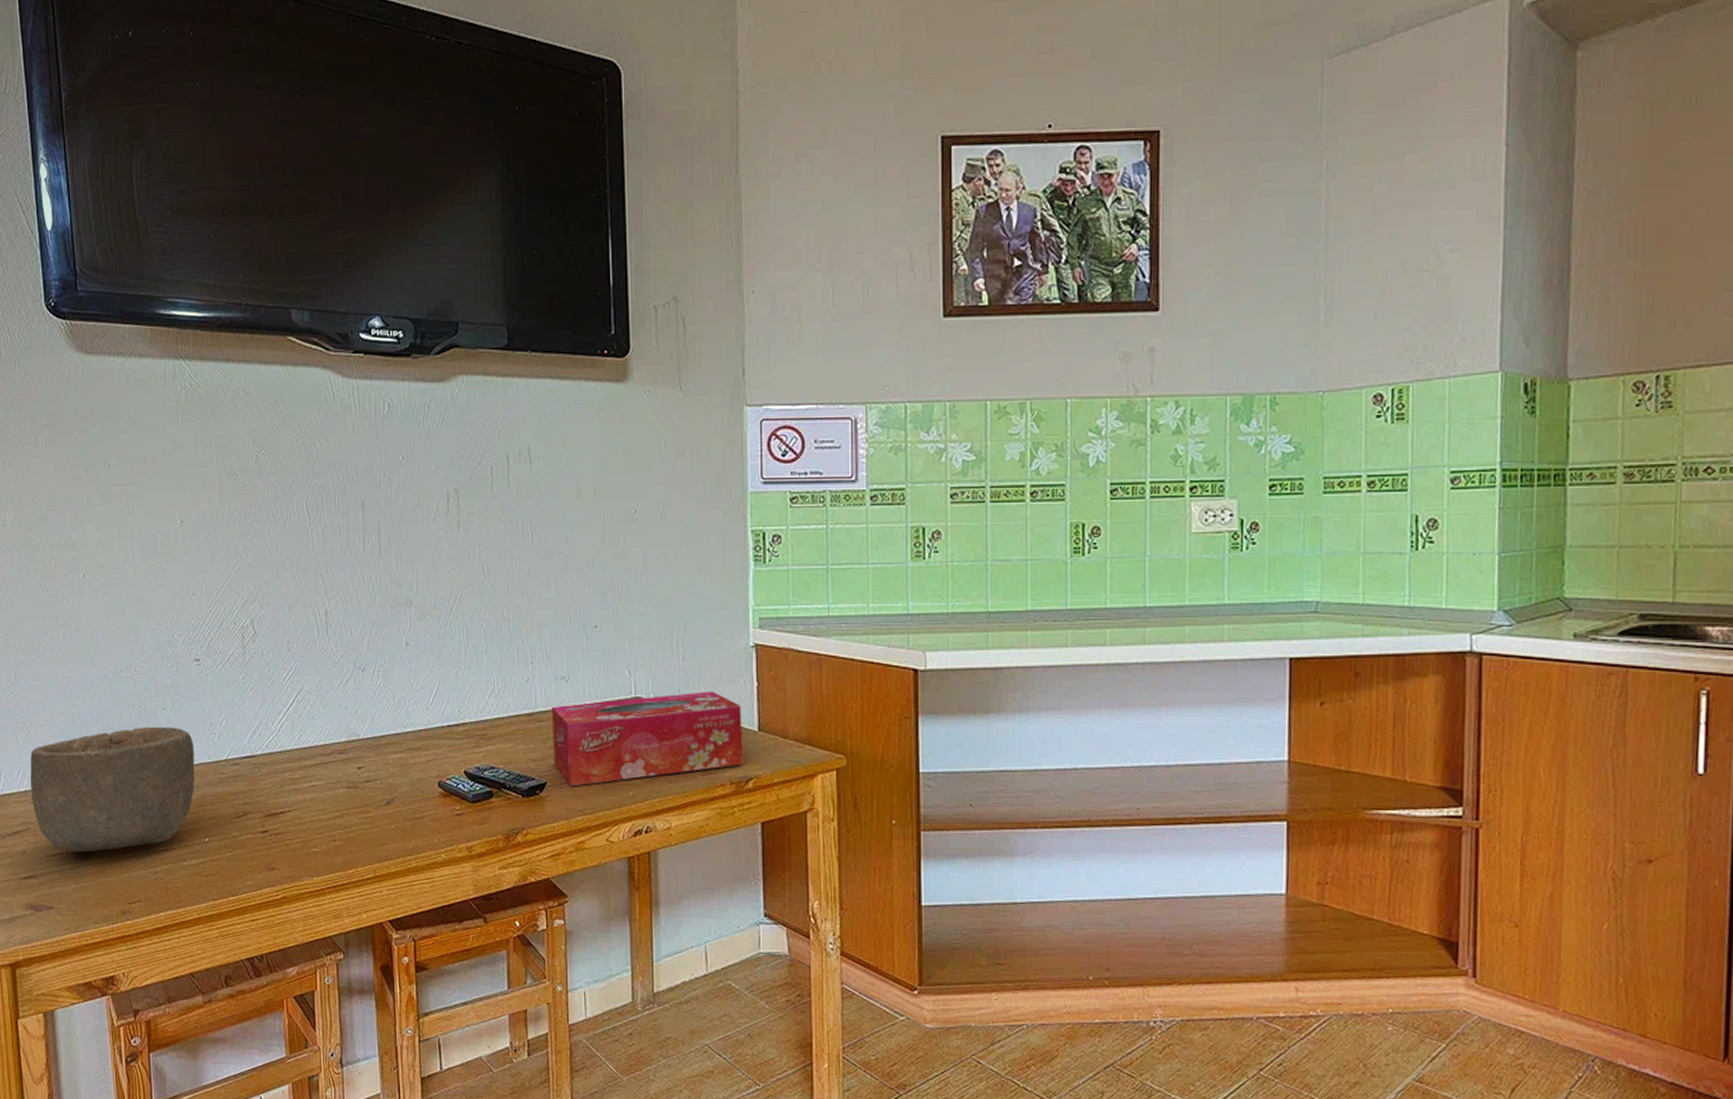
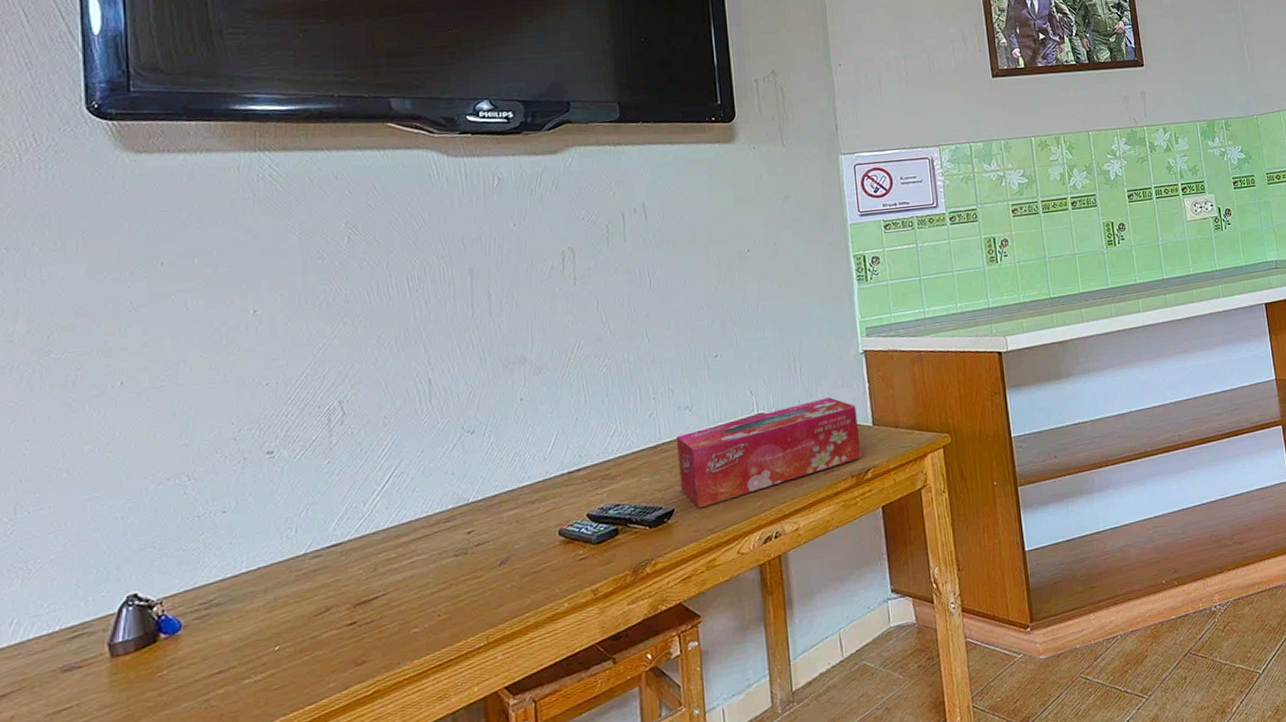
bowl: present [30,726,195,853] -> none [27,529,264,704]

